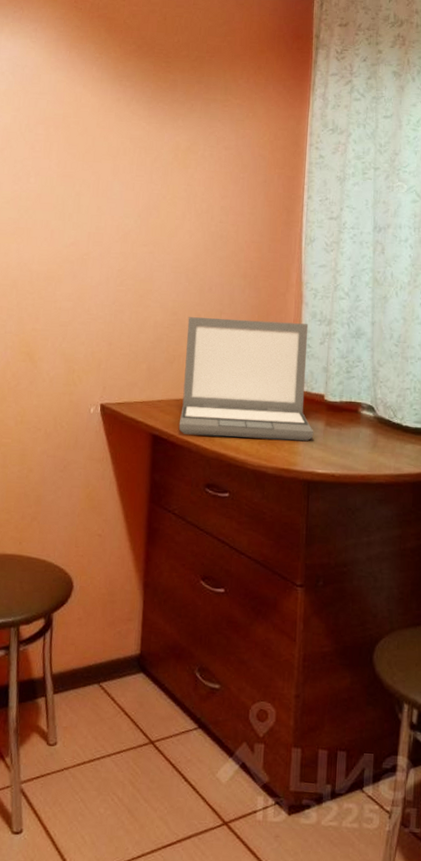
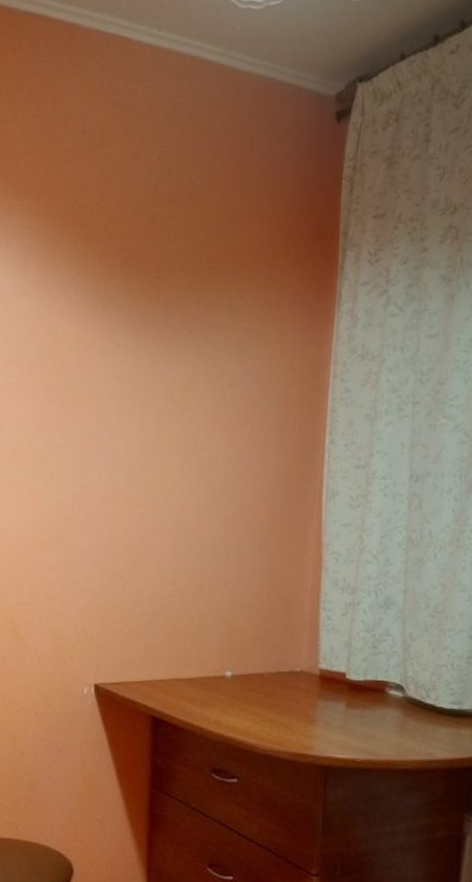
laptop: present [178,317,314,442] -> none [180,587,333,725]

